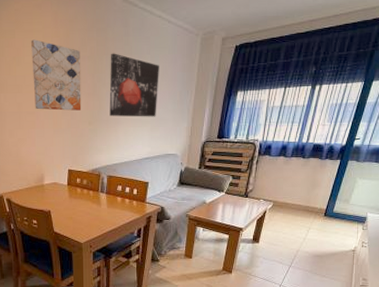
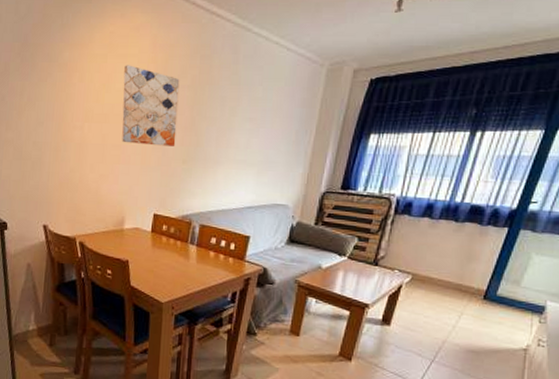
wall art: present [109,53,159,117] -> none [208,83,273,159]

